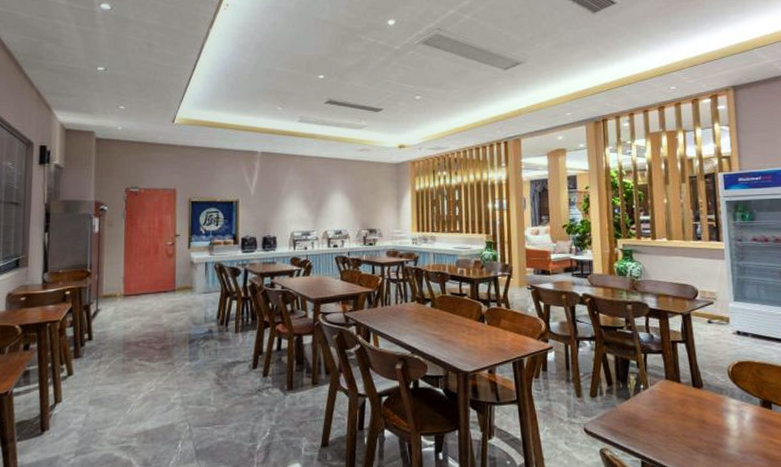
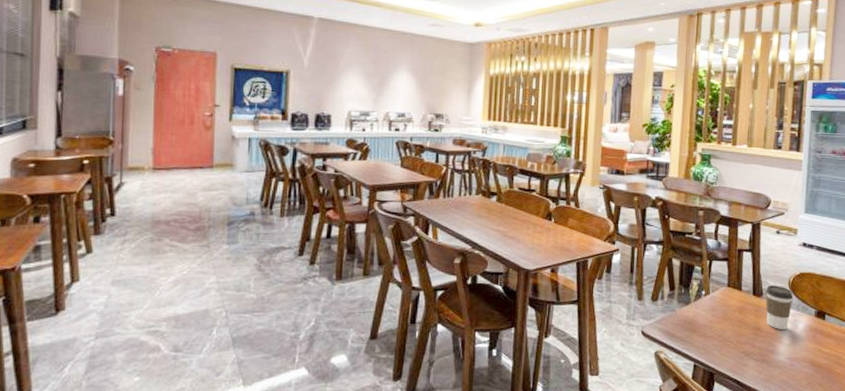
coffee cup: none [705,376,736,421] -> present [765,285,794,329]

